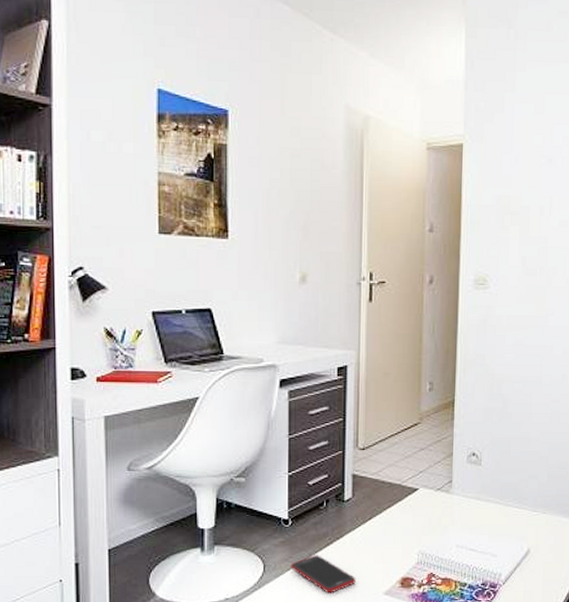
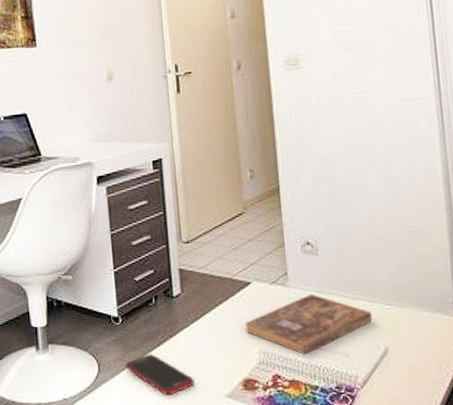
bible: none [409,500,520,556] -> present [245,294,372,356]

